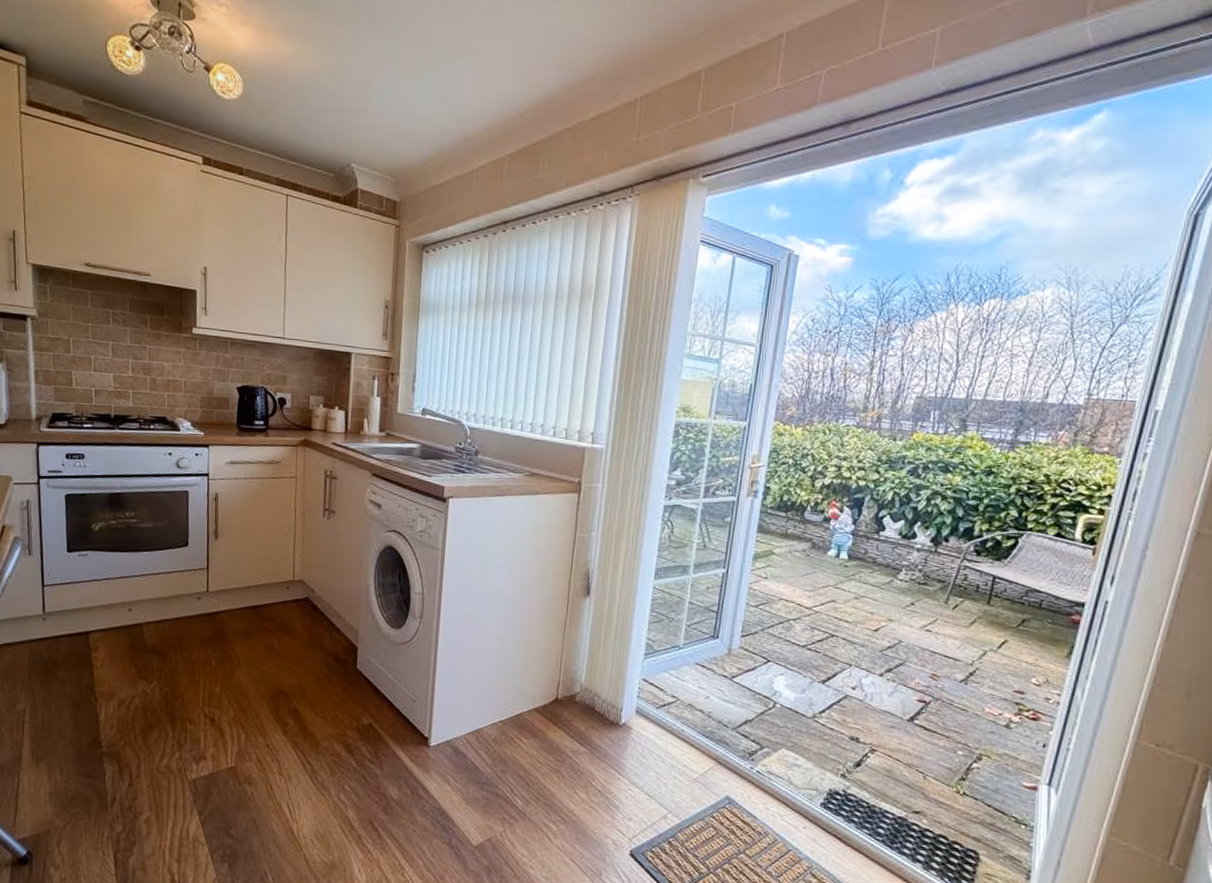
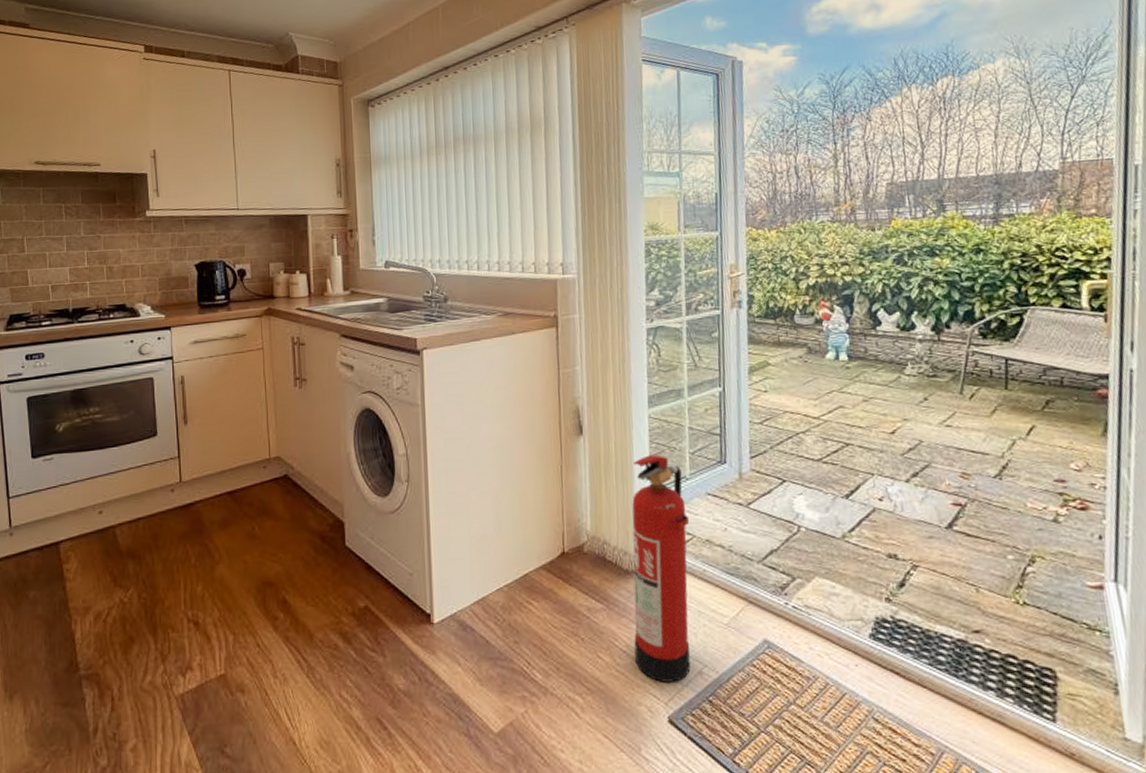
fire extinguisher: none [608,622,677,823] -> present [632,454,691,682]

